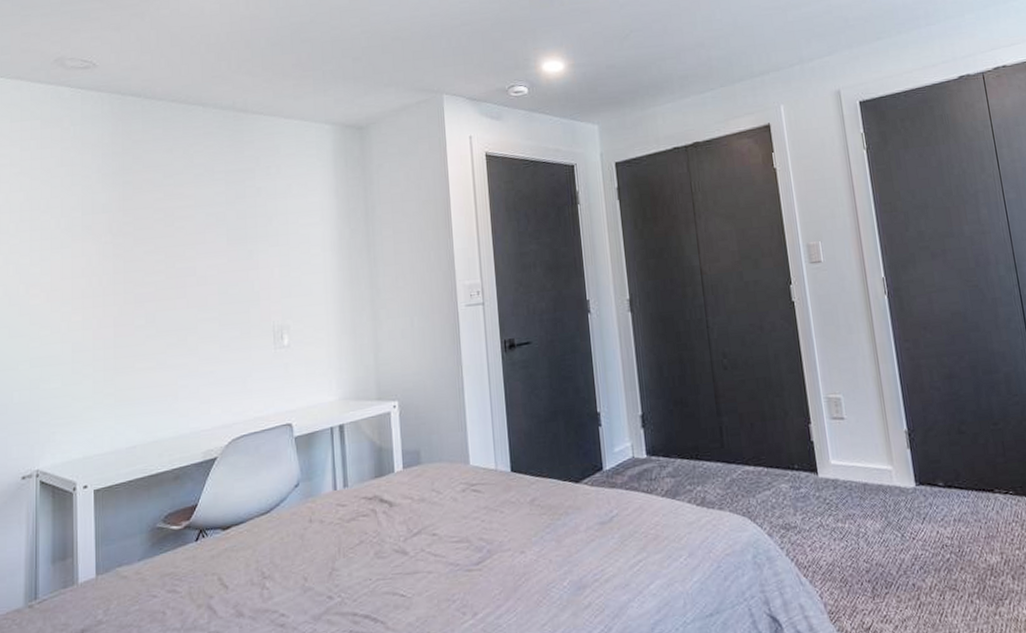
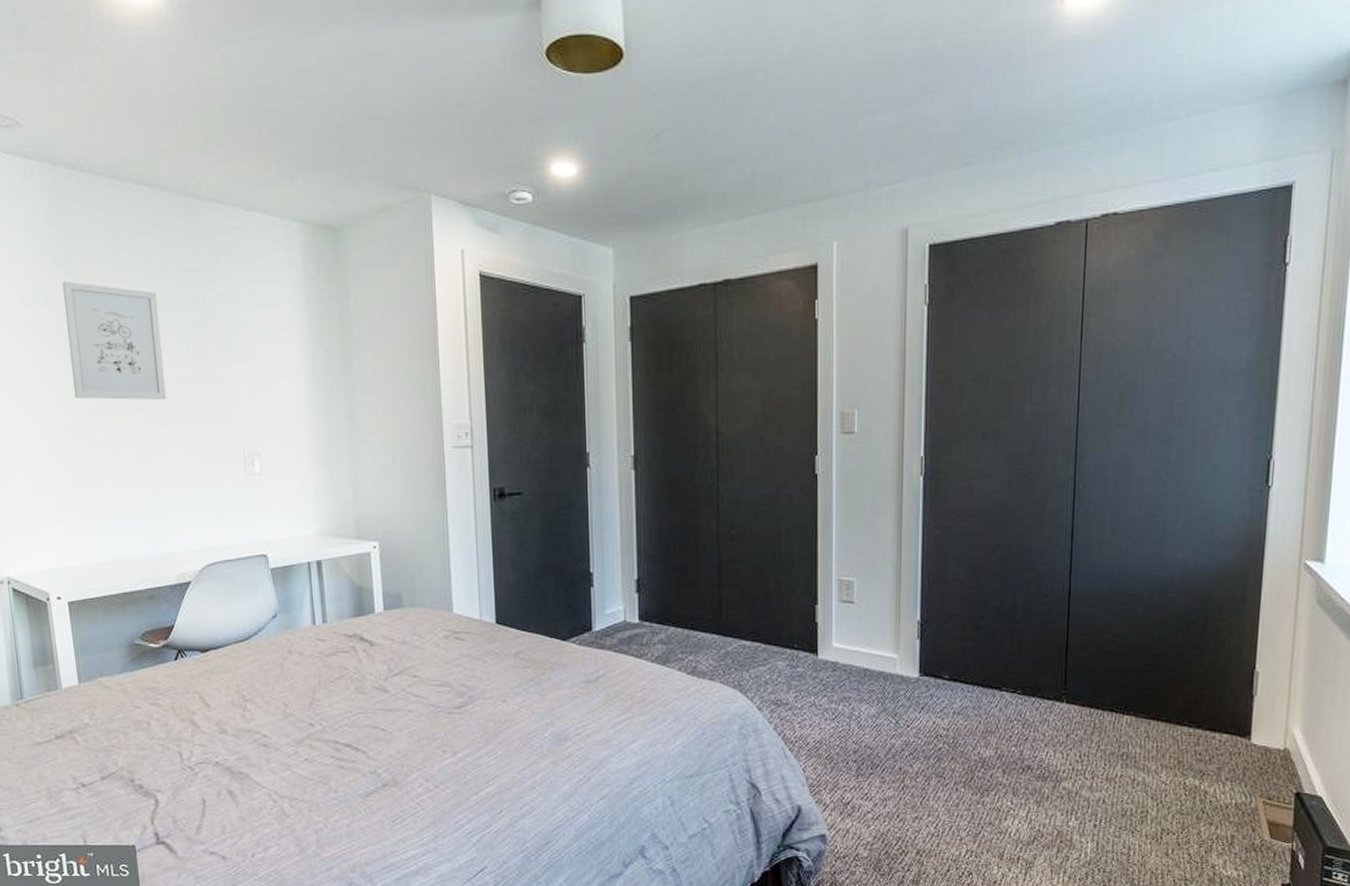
wall art: none [118,189,206,292] -> present [61,281,167,400]

